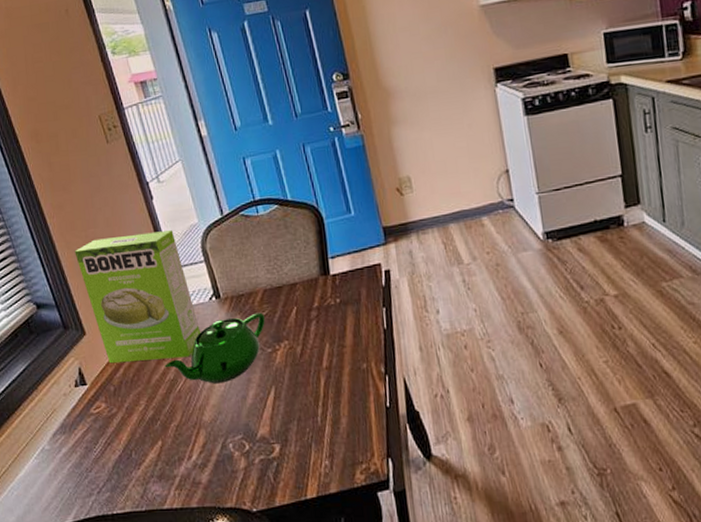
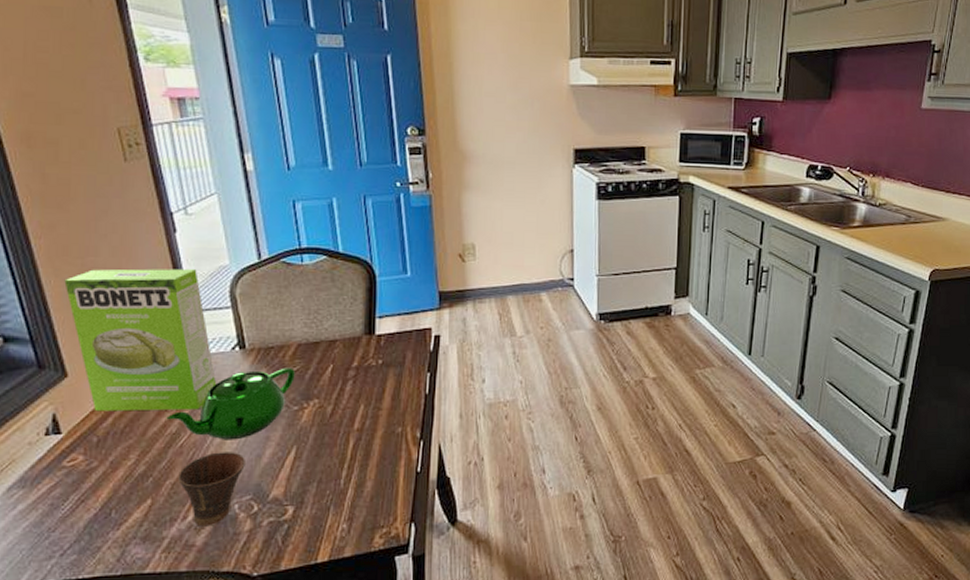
cup: none [180,394,234,465] -> present [178,452,245,527]

